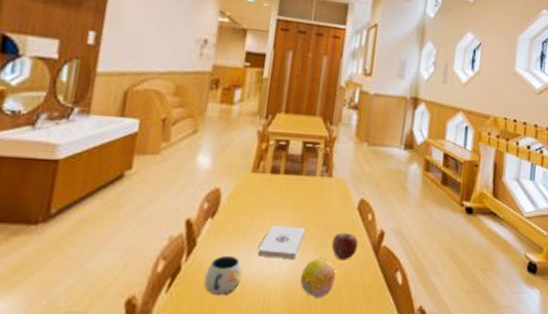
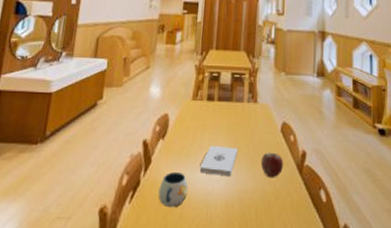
fruit: present [300,259,336,298] -> none [236,176,266,213]

